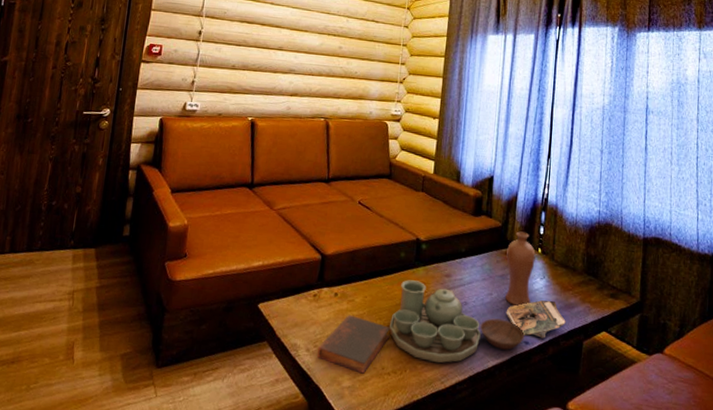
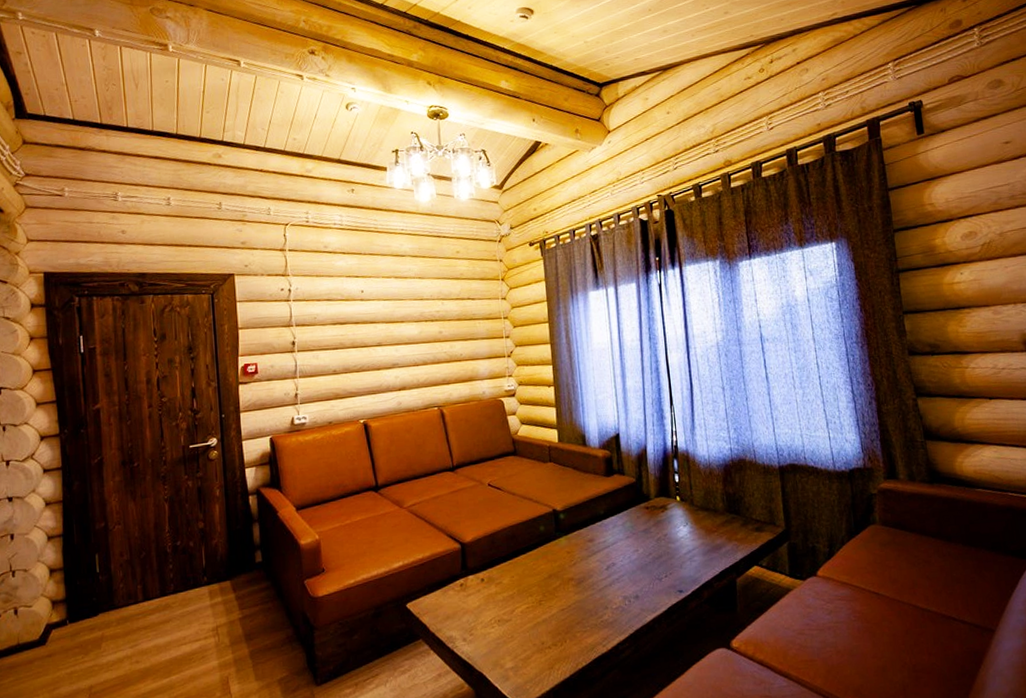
book: present [317,315,391,374] -> none [474,597,544,653]
tea set: present [388,279,481,364] -> none [541,551,635,628]
bowl: present [480,318,525,350] -> none [632,572,678,603]
vase: present [504,231,536,307] -> none [645,483,678,558]
magazine: present [506,300,566,338] -> none [655,546,716,584]

